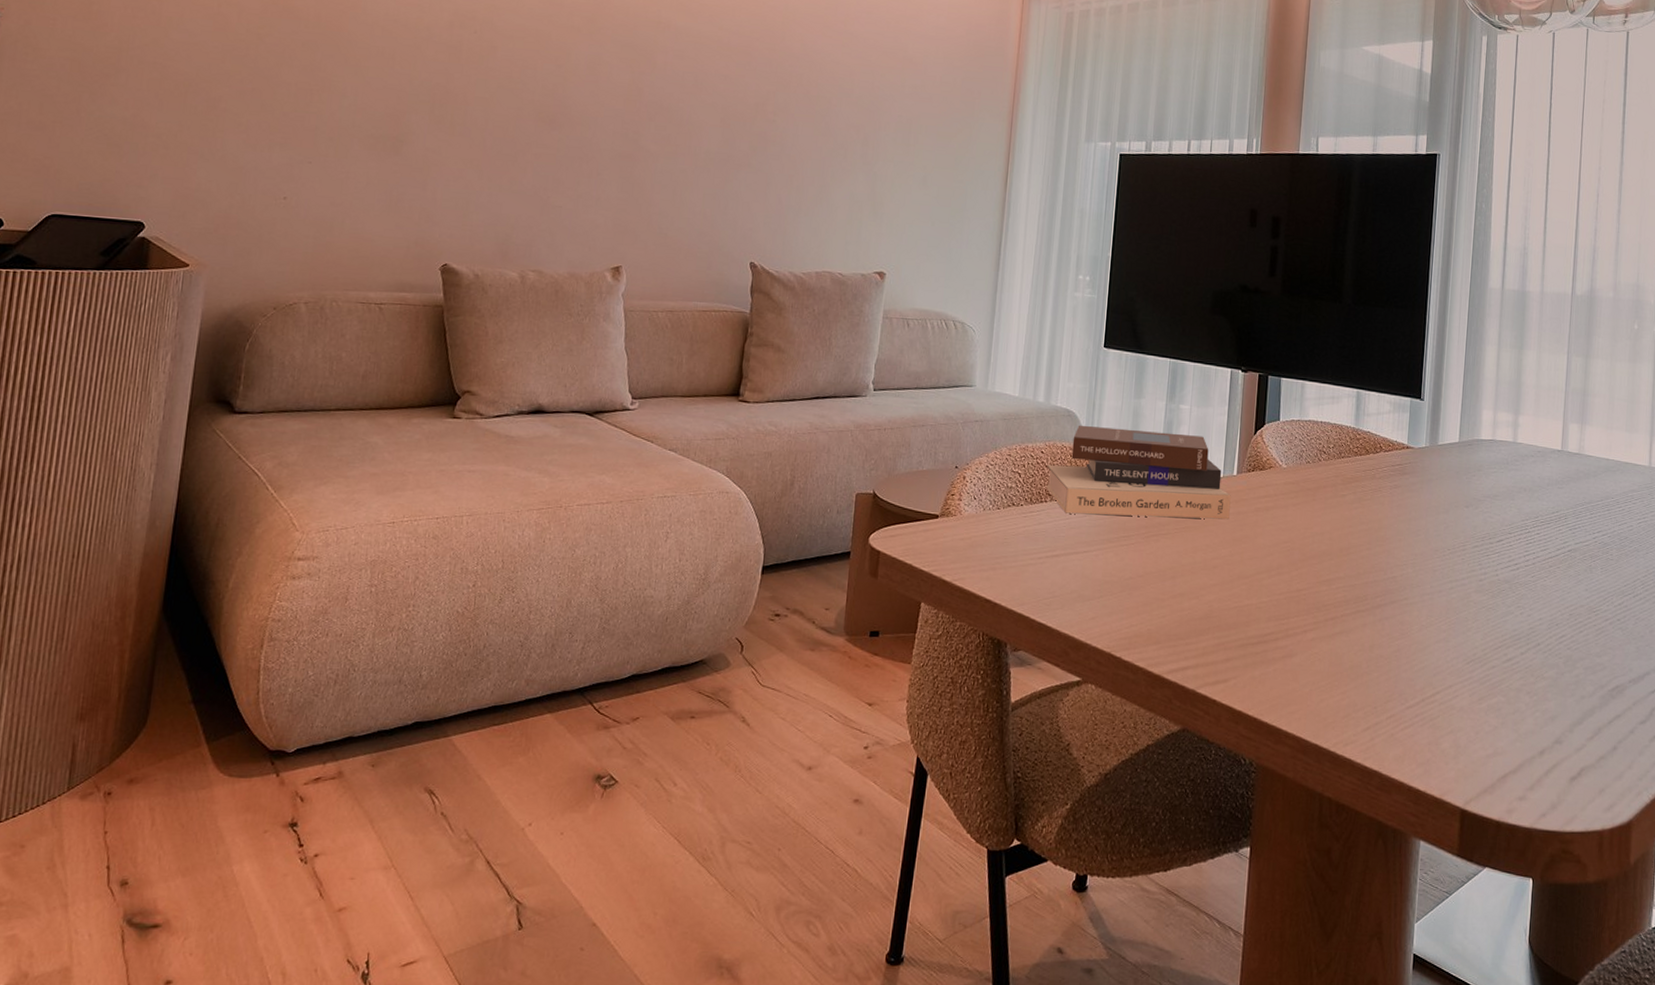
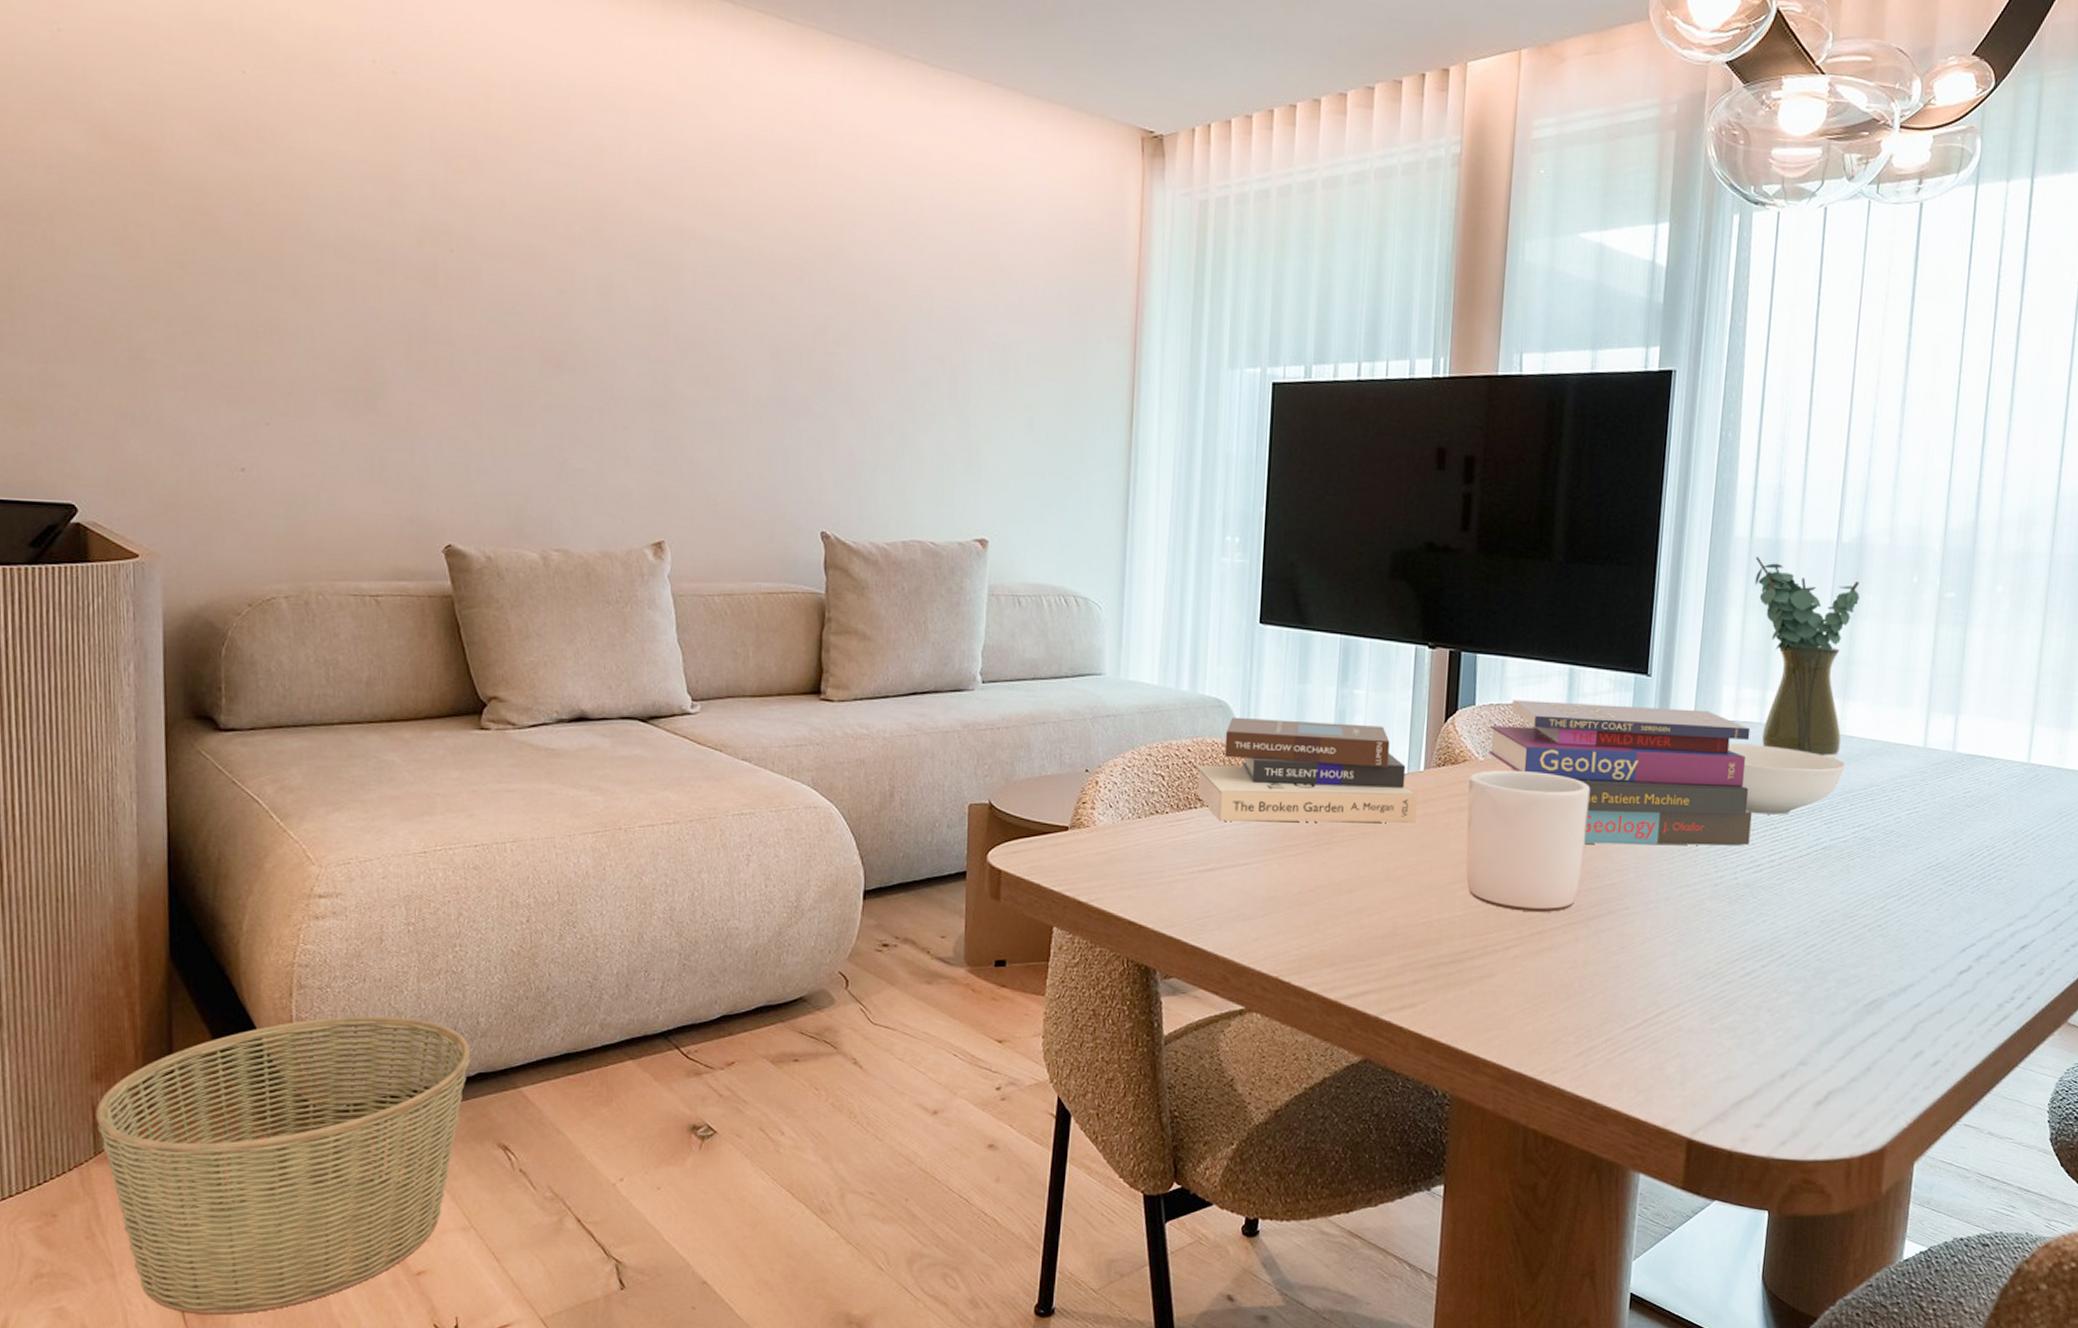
basket: none [74,667,412,946] -> present [95,1015,471,1315]
mug: none [1271,476,1375,601] -> present [1466,769,1591,912]
books: none [1290,417,1509,547] -> present [1489,700,1752,846]
bowl: none [1488,458,1586,521] -> present [1728,742,1846,815]
vase: none [1506,304,1592,475] -> present [1754,556,1860,760]

